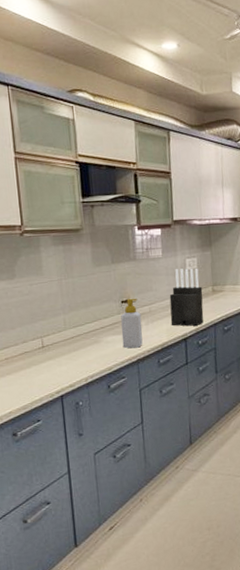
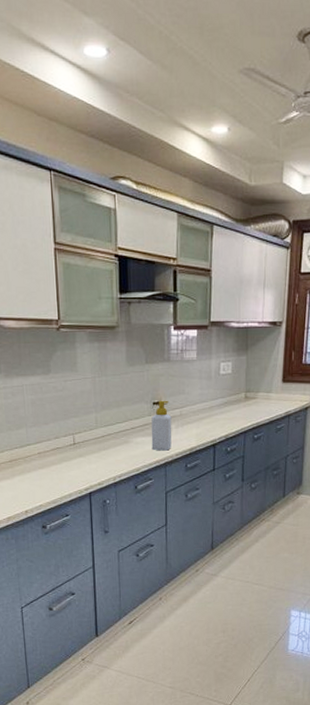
knife block: present [169,268,204,326] -> none [200,372,235,432]

